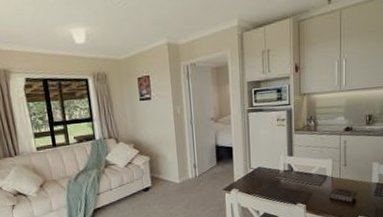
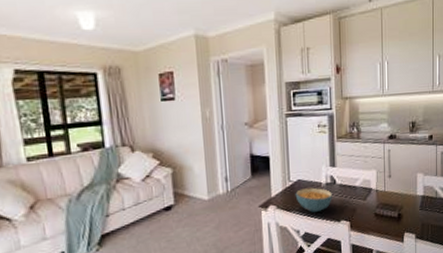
cereal bowl: none [255,174,290,196] -> present [295,187,332,213]

